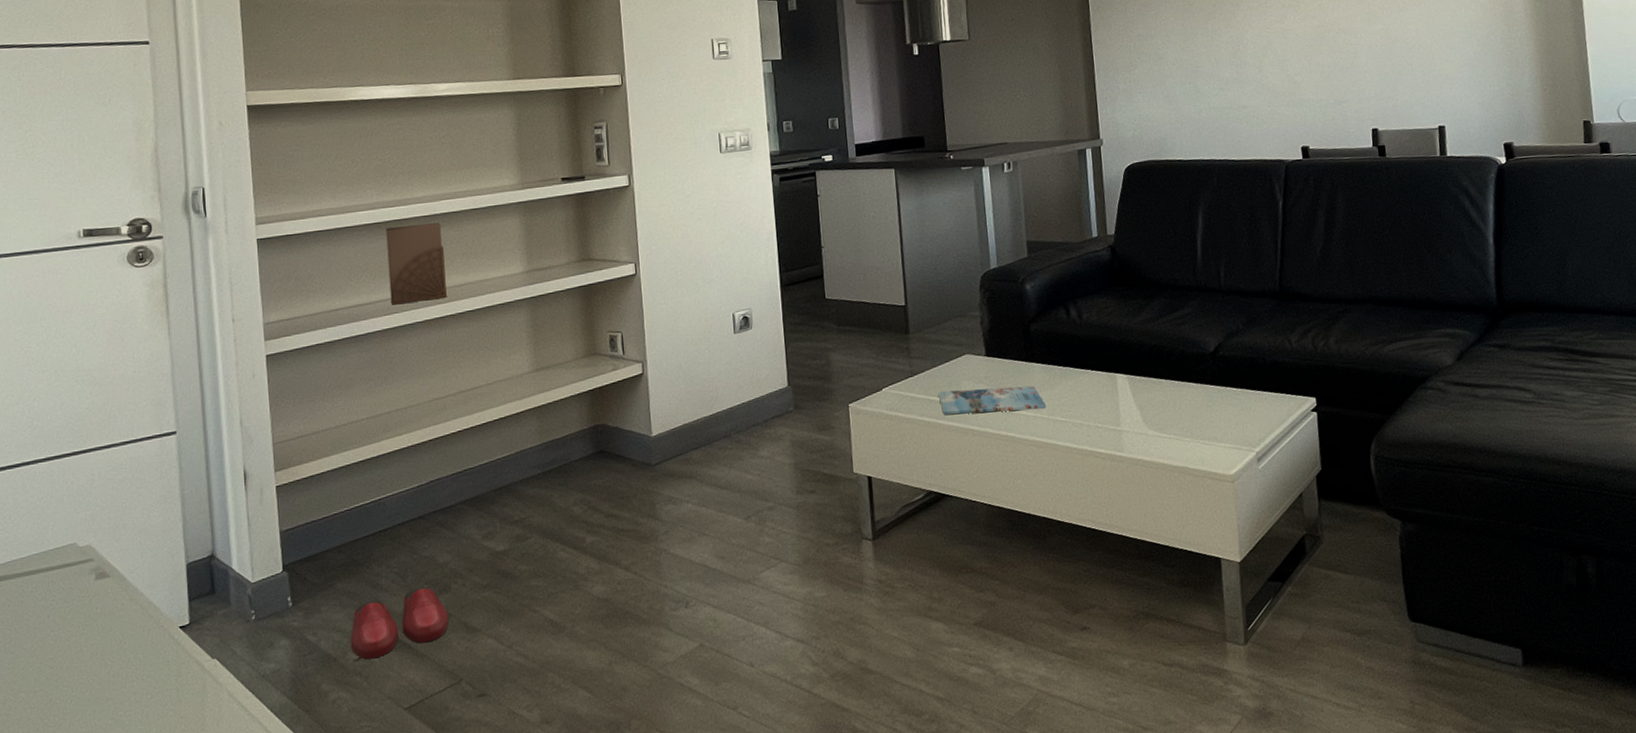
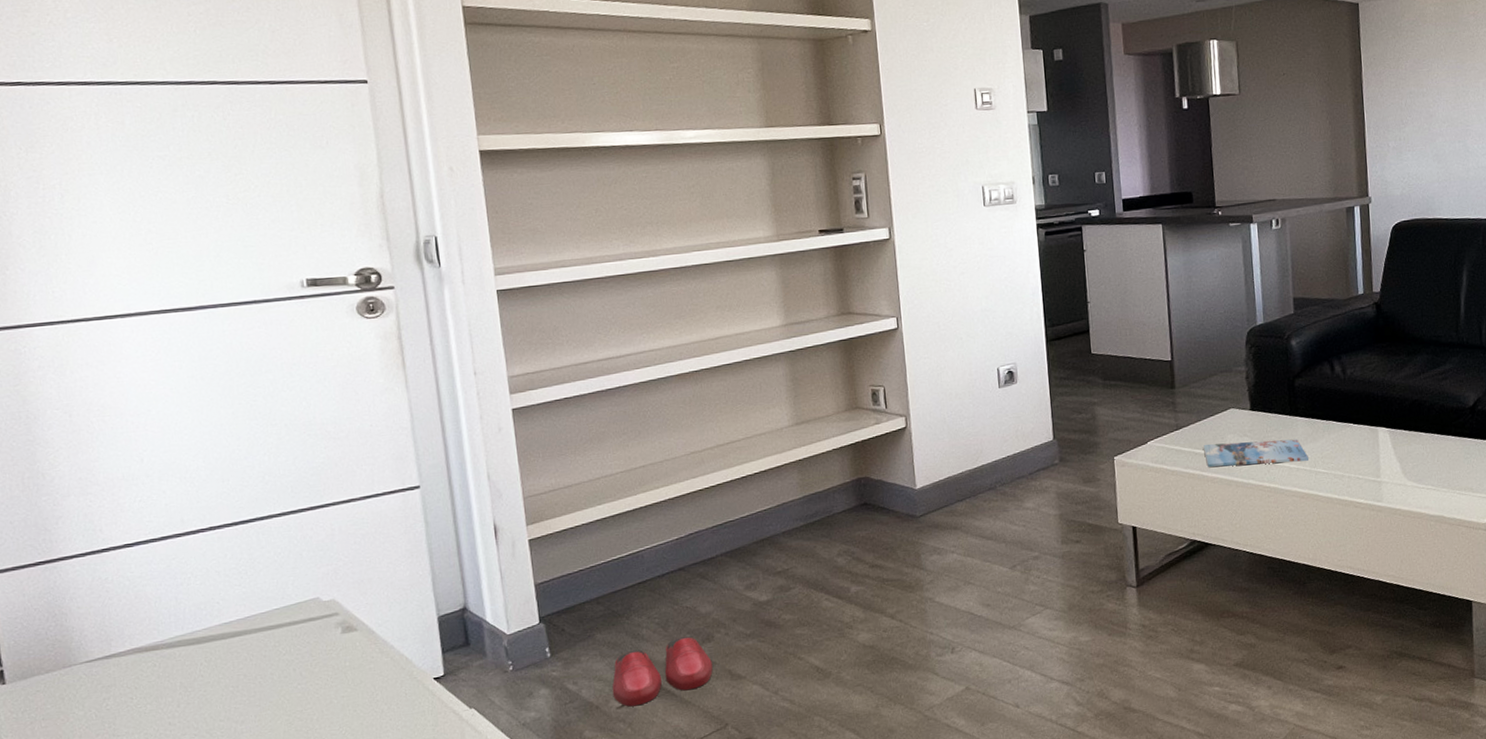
decorative box: present [386,222,447,305] -> none [634,274,701,359]

